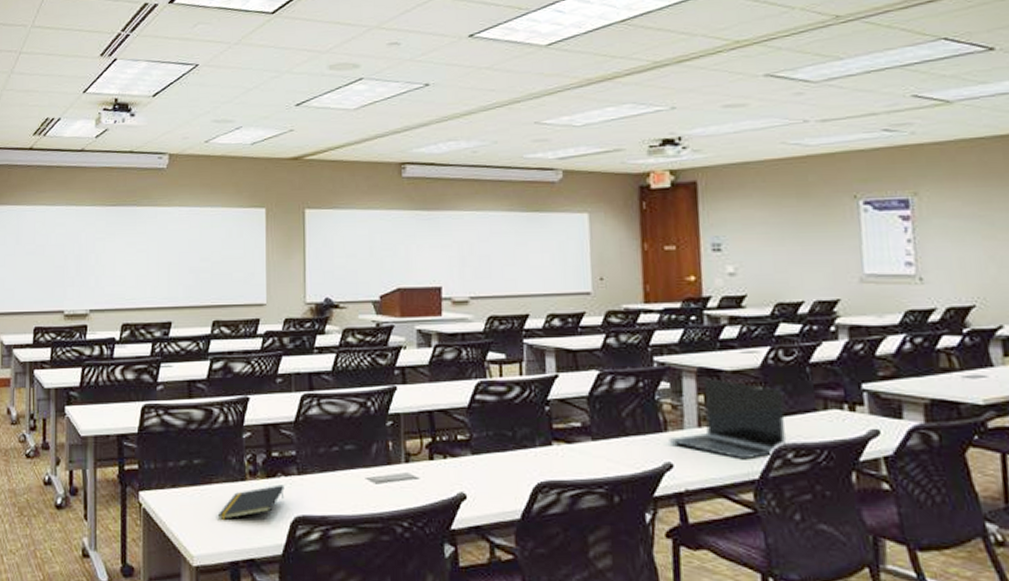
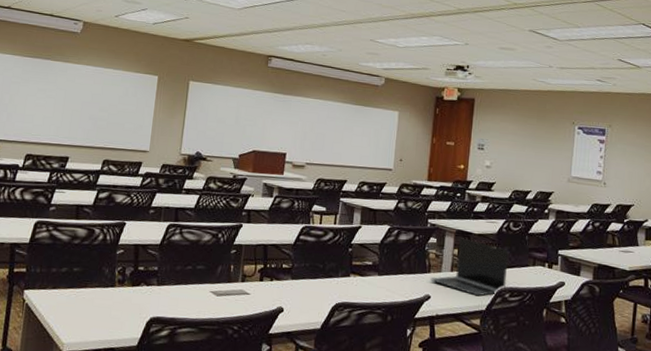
notepad: present [217,484,285,520] -> none [88,292,145,316]

